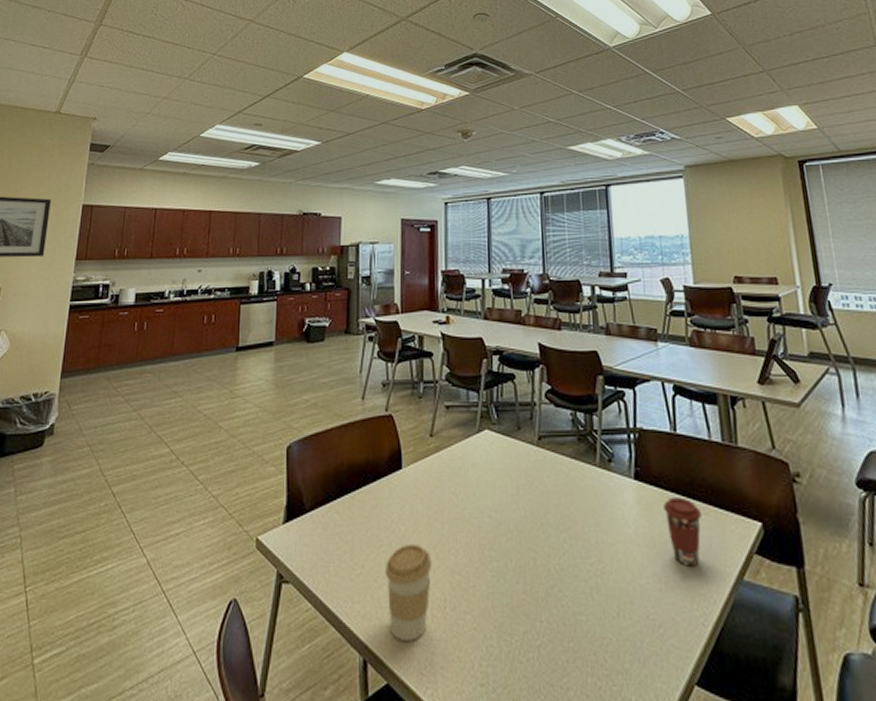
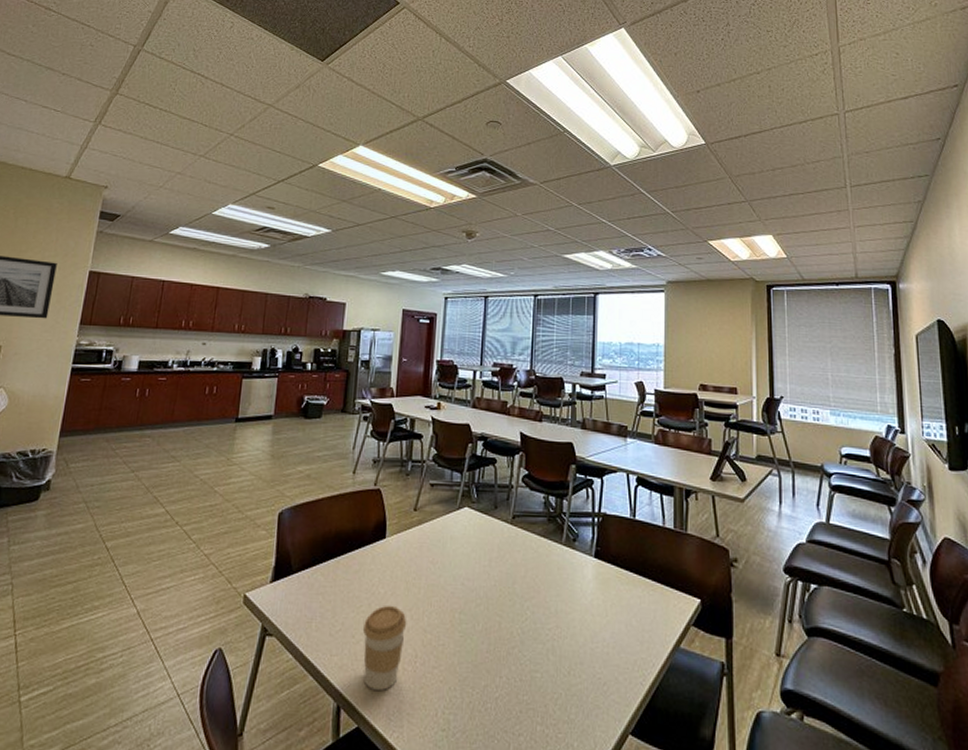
coffee cup: present [663,496,702,567] -> none [618,574,650,635]

